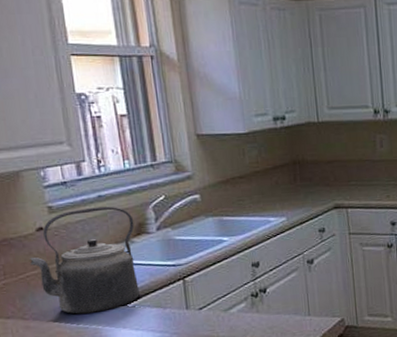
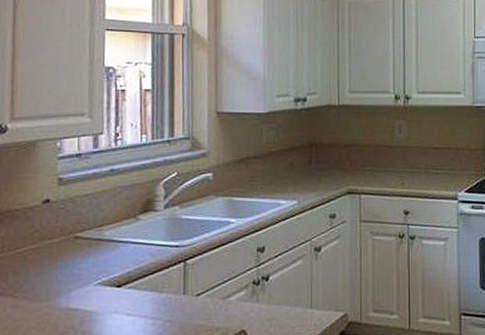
kettle: present [30,206,140,314] -> none [31,180,143,295]

